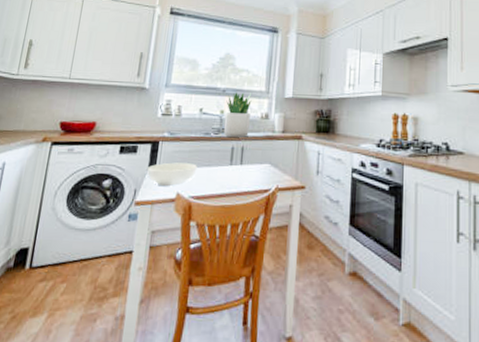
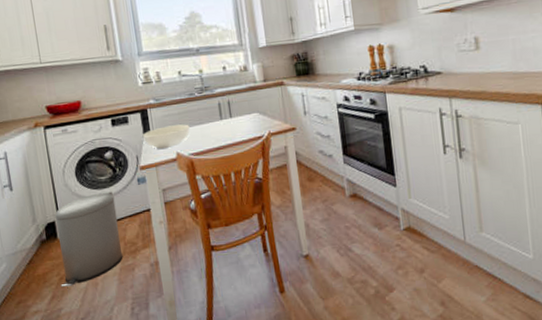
pedal bin: none [10,223,99,330] -> present [54,191,123,288]
planter: present [223,91,252,137] -> none [202,47,232,94]

